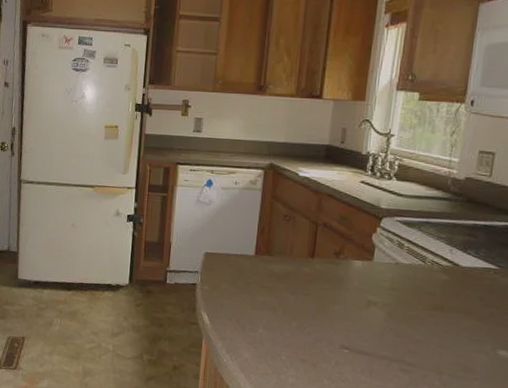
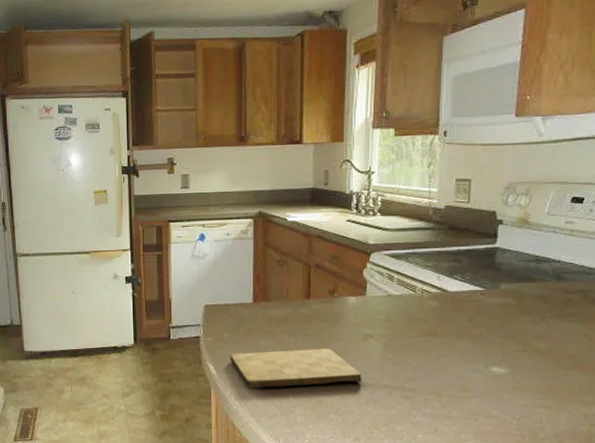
cutting board: none [225,304,361,351] -> present [230,348,362,389]

